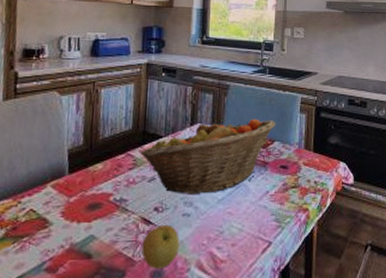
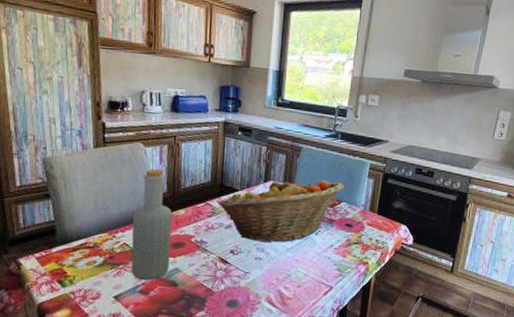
bottle: none [36,120,89,255] -> present [131,169,172,281]
apple: present [142,225,179,270] -> none [219,265,252,300]

